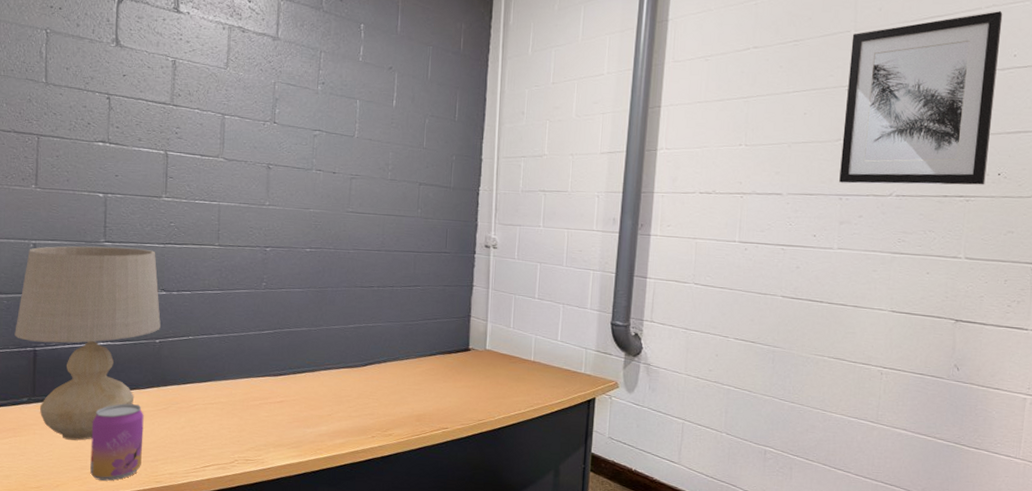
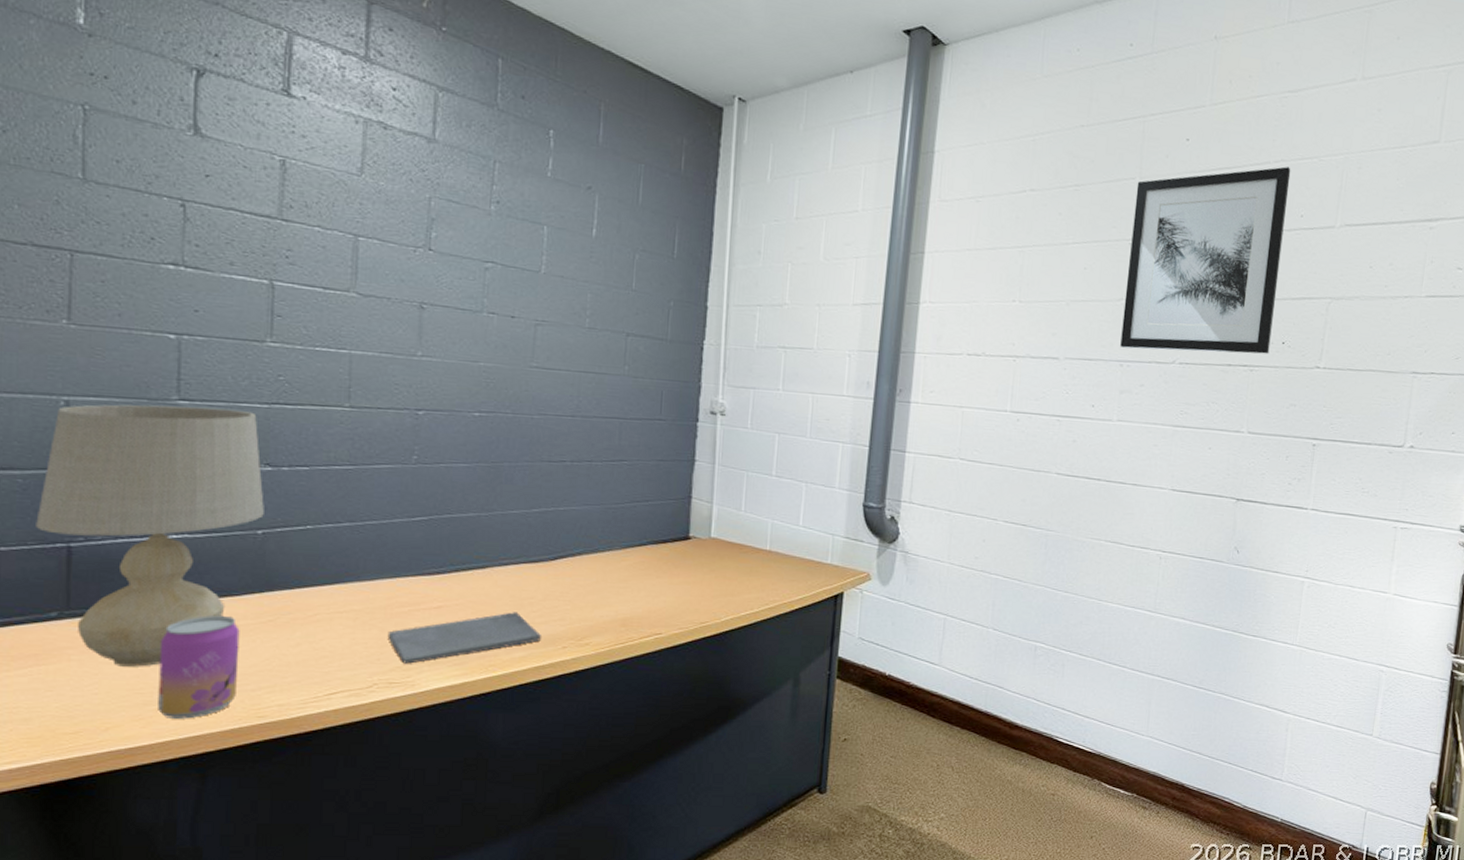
notepad: none [245,407,356,446] -> present [387,612,541,664]

